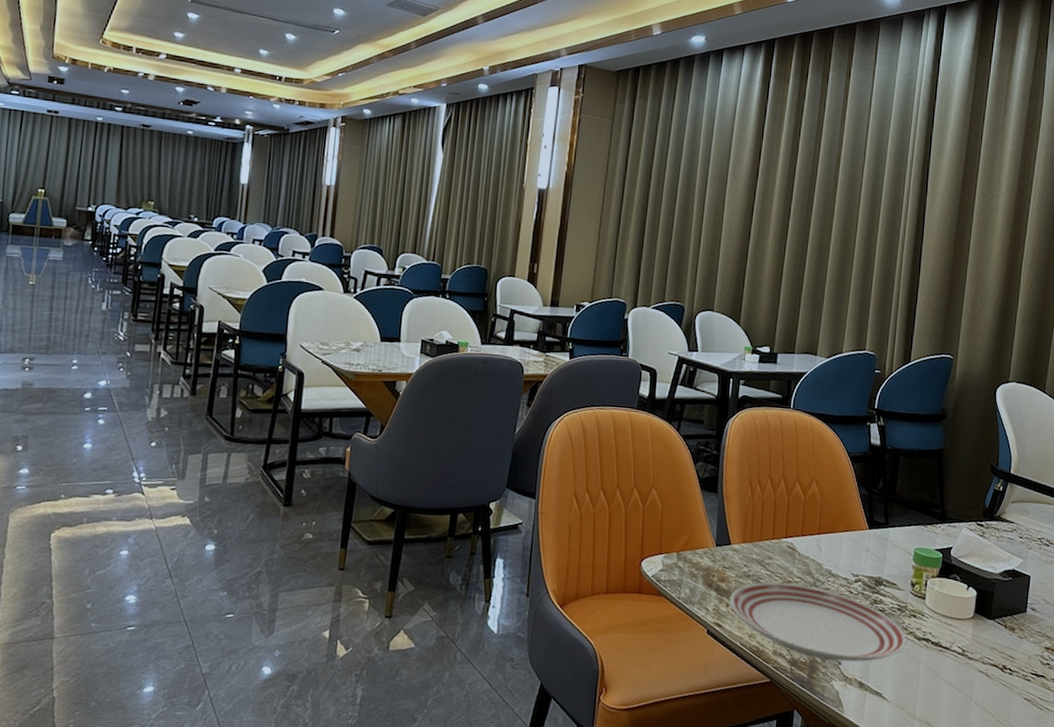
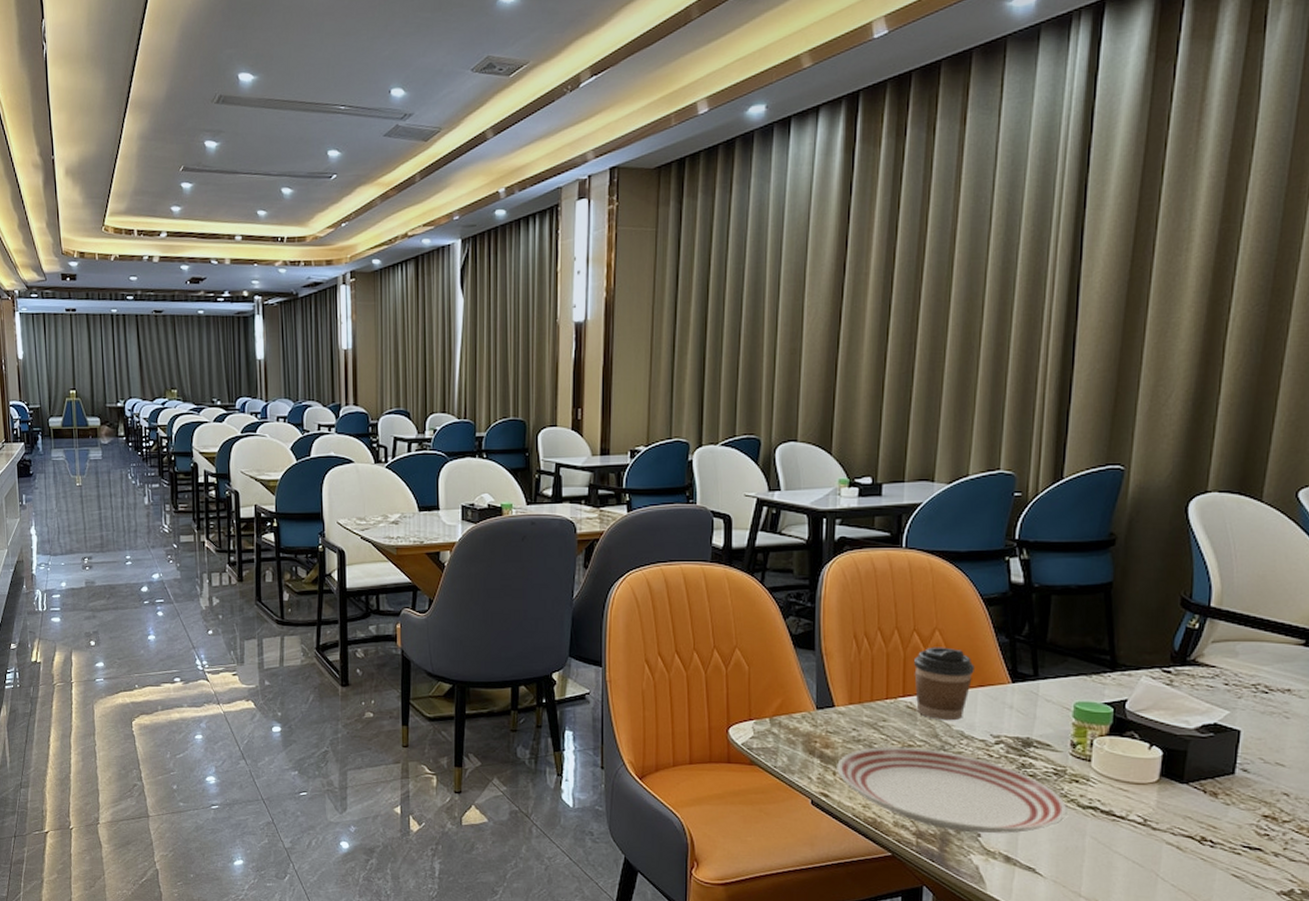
coffee cup: none [795,495,841,561] -> present [914,647,974,721]

